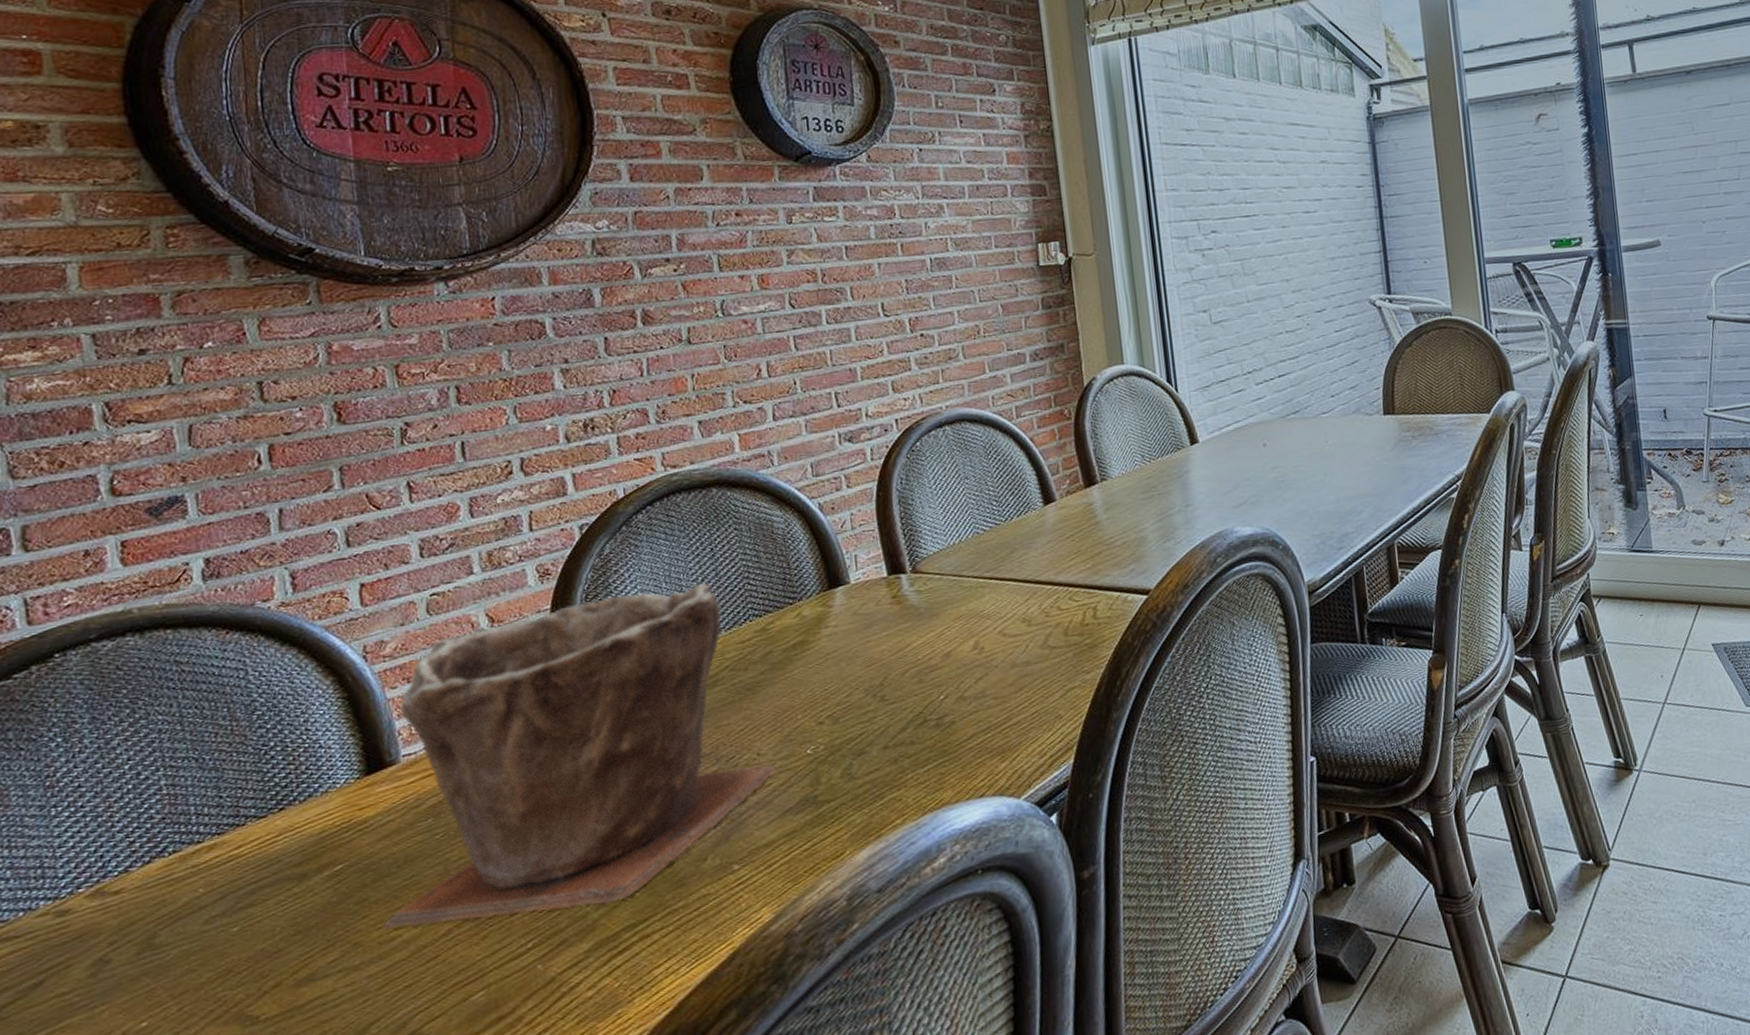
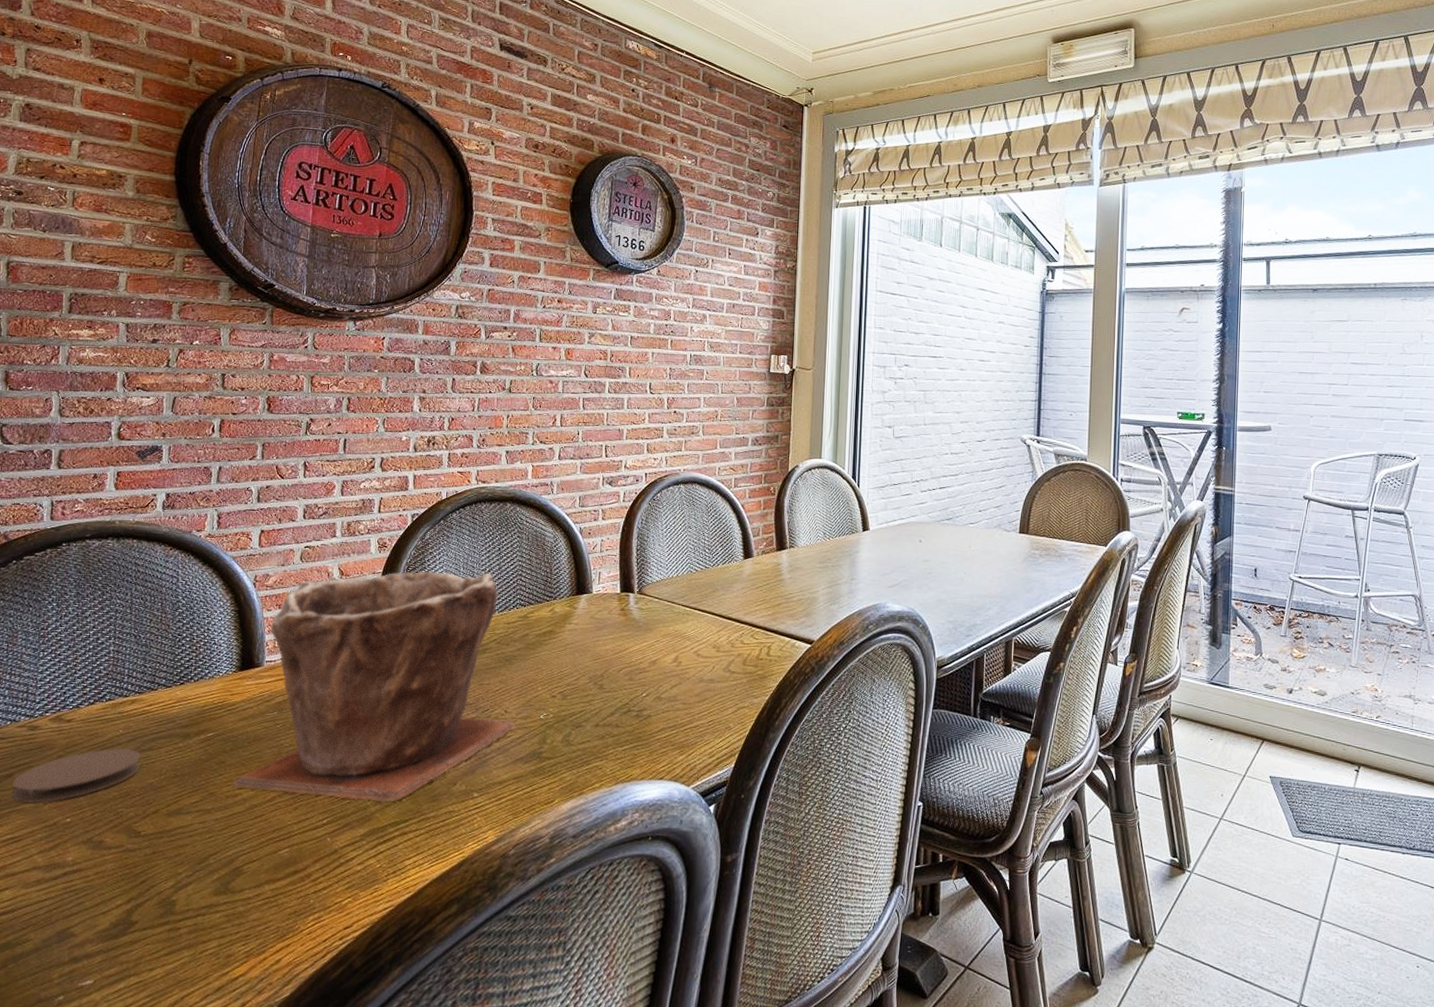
coaster: none [44,911,241,1017] -> present [12,749,141,804]

